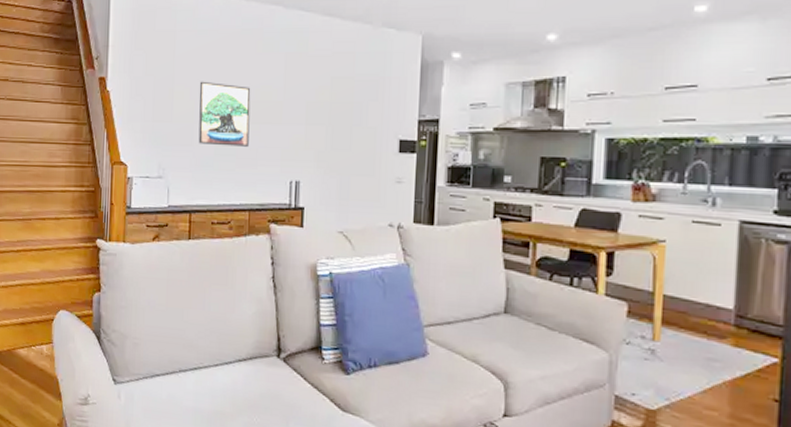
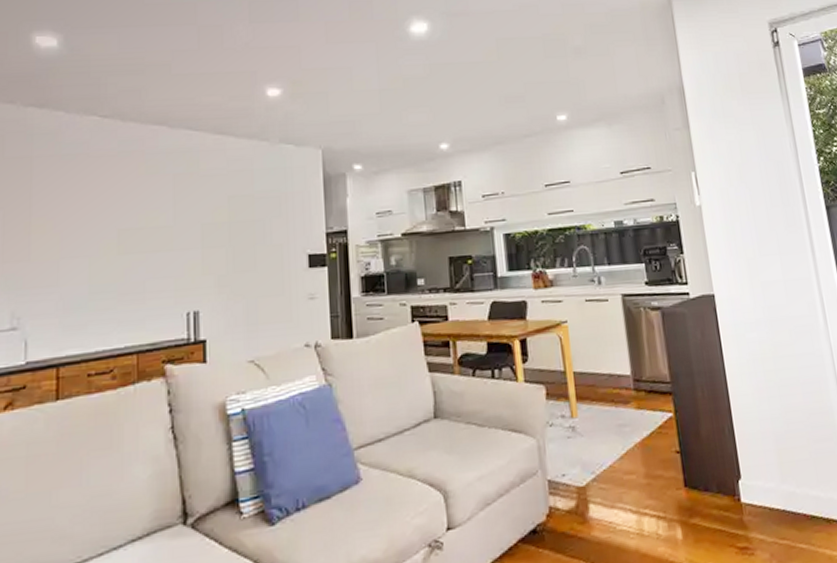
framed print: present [198,81,251,147] -> none [66,210,133,283]

